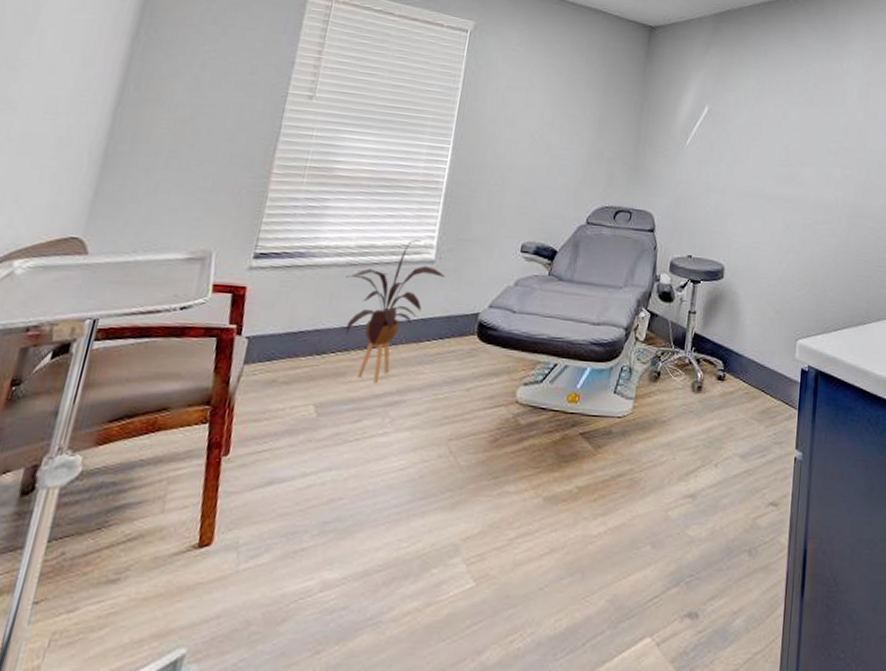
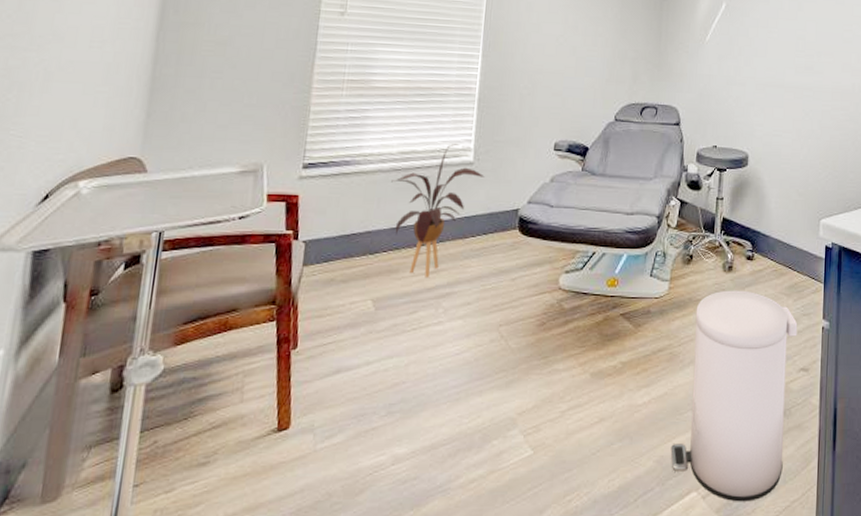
pedal bin: none [624,412,769,651] -> present [670,290,798,502]

